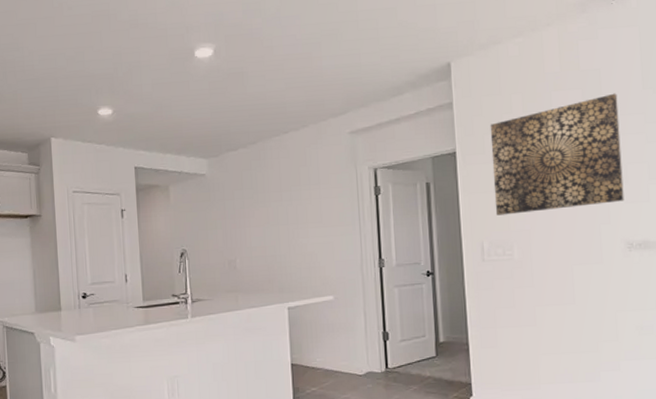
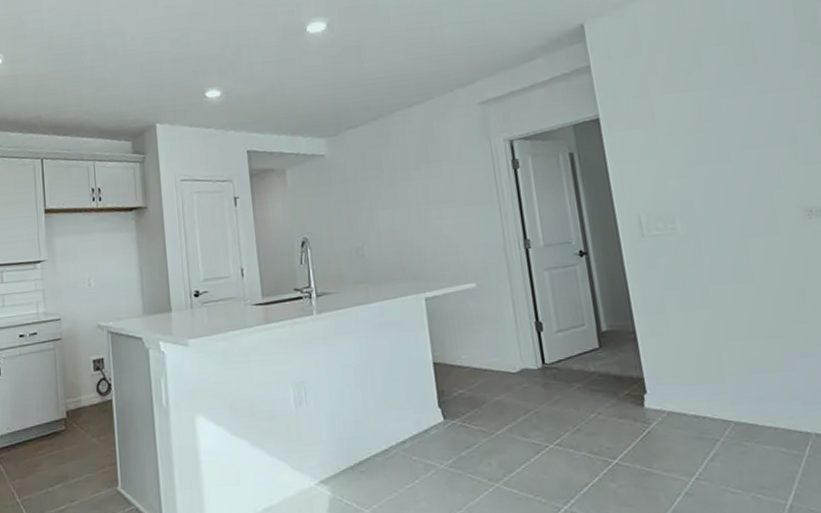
wall art: present [490,93,624,216] -> none [634,47,796,185]

